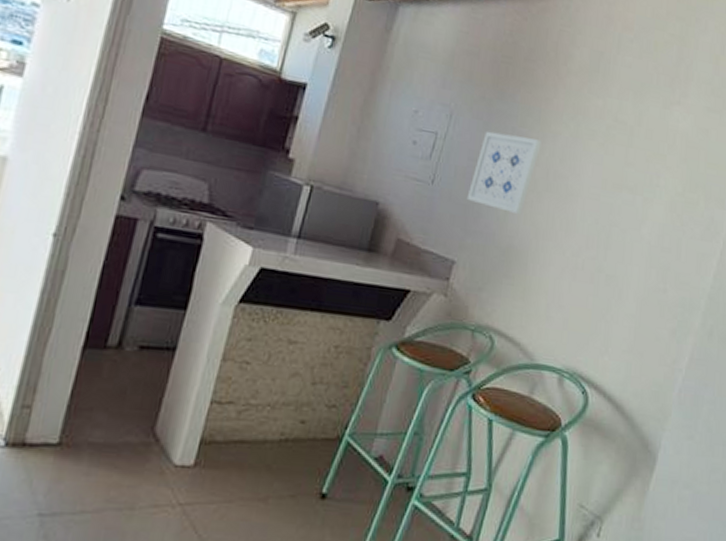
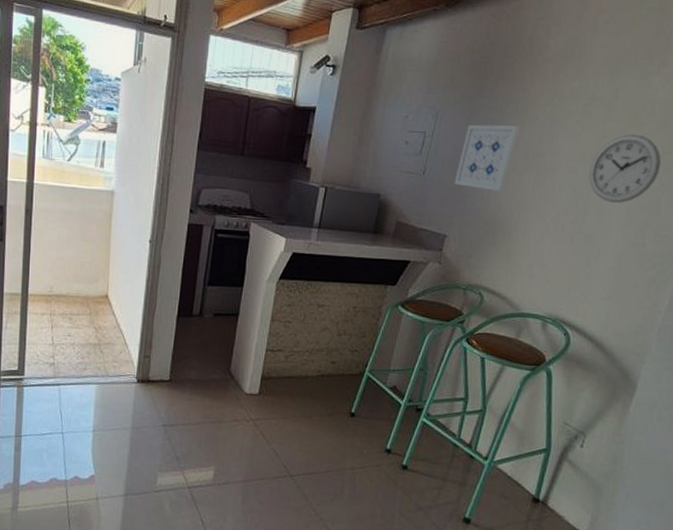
wall clock: none [611,165,682,241] -> present [589,134,662,203]

